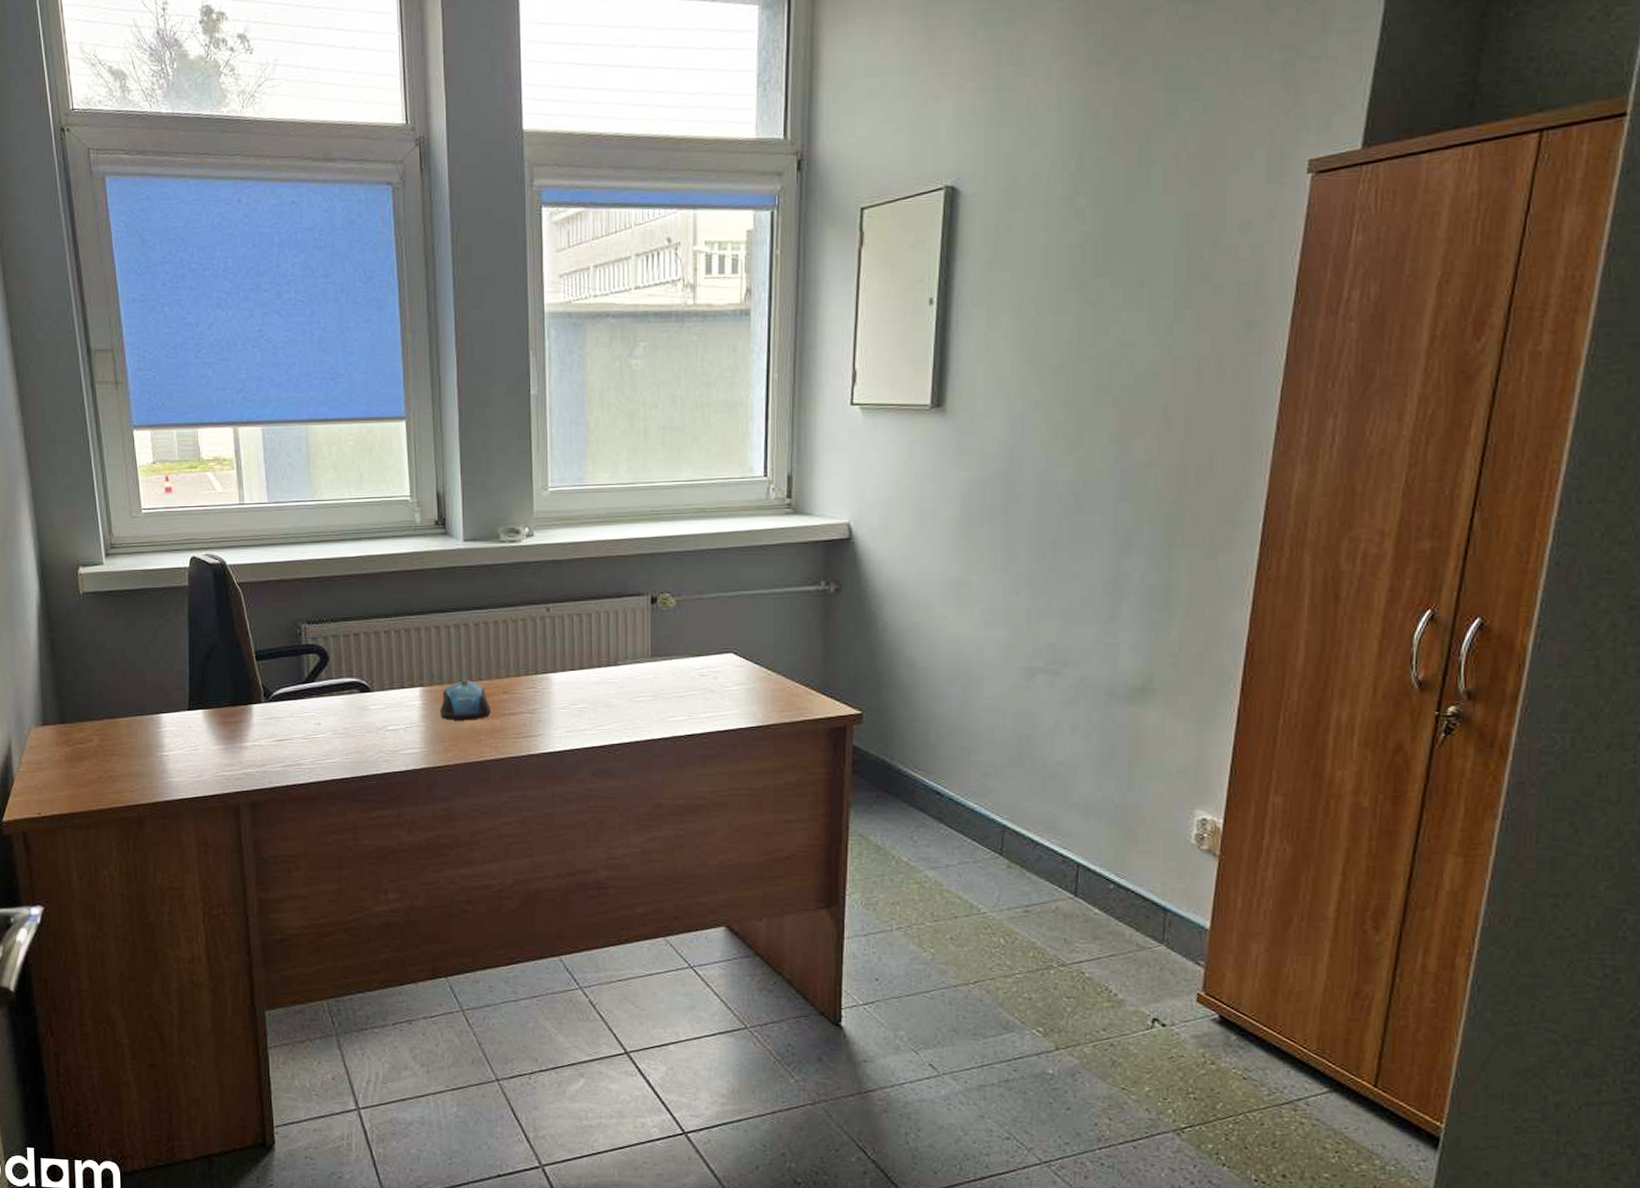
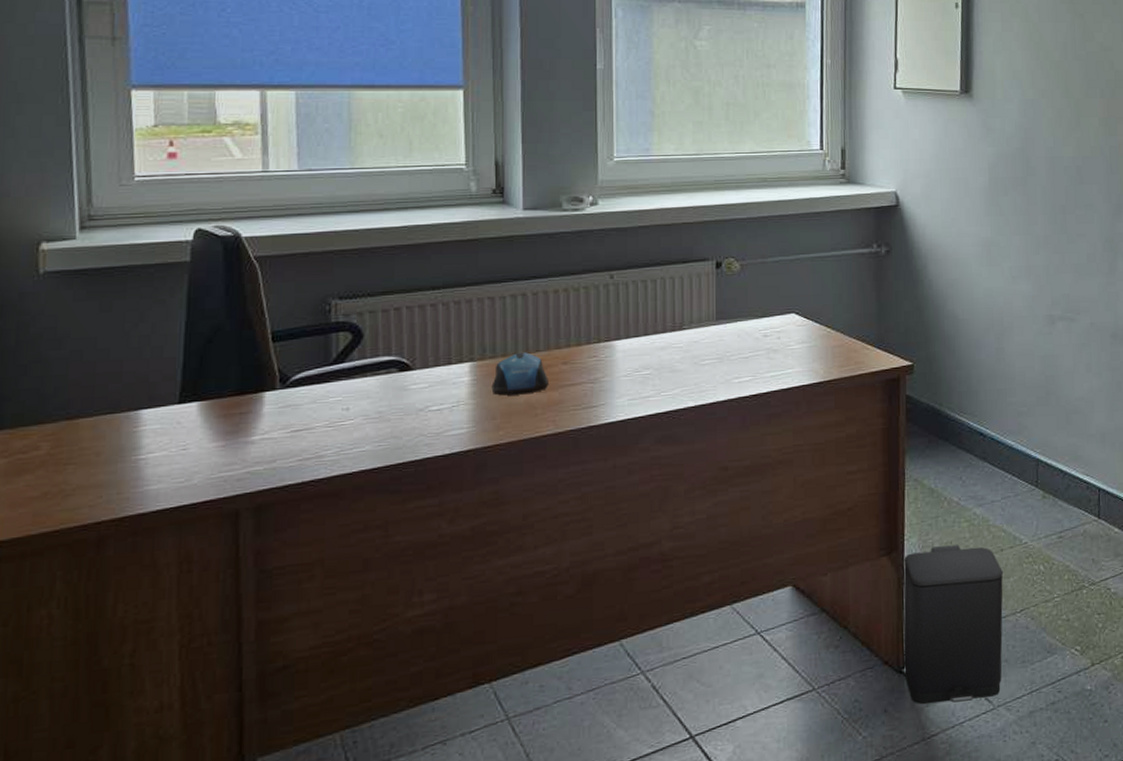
pedal bin: none [840,905,957,1064] -> present [903,545,1004,705]

